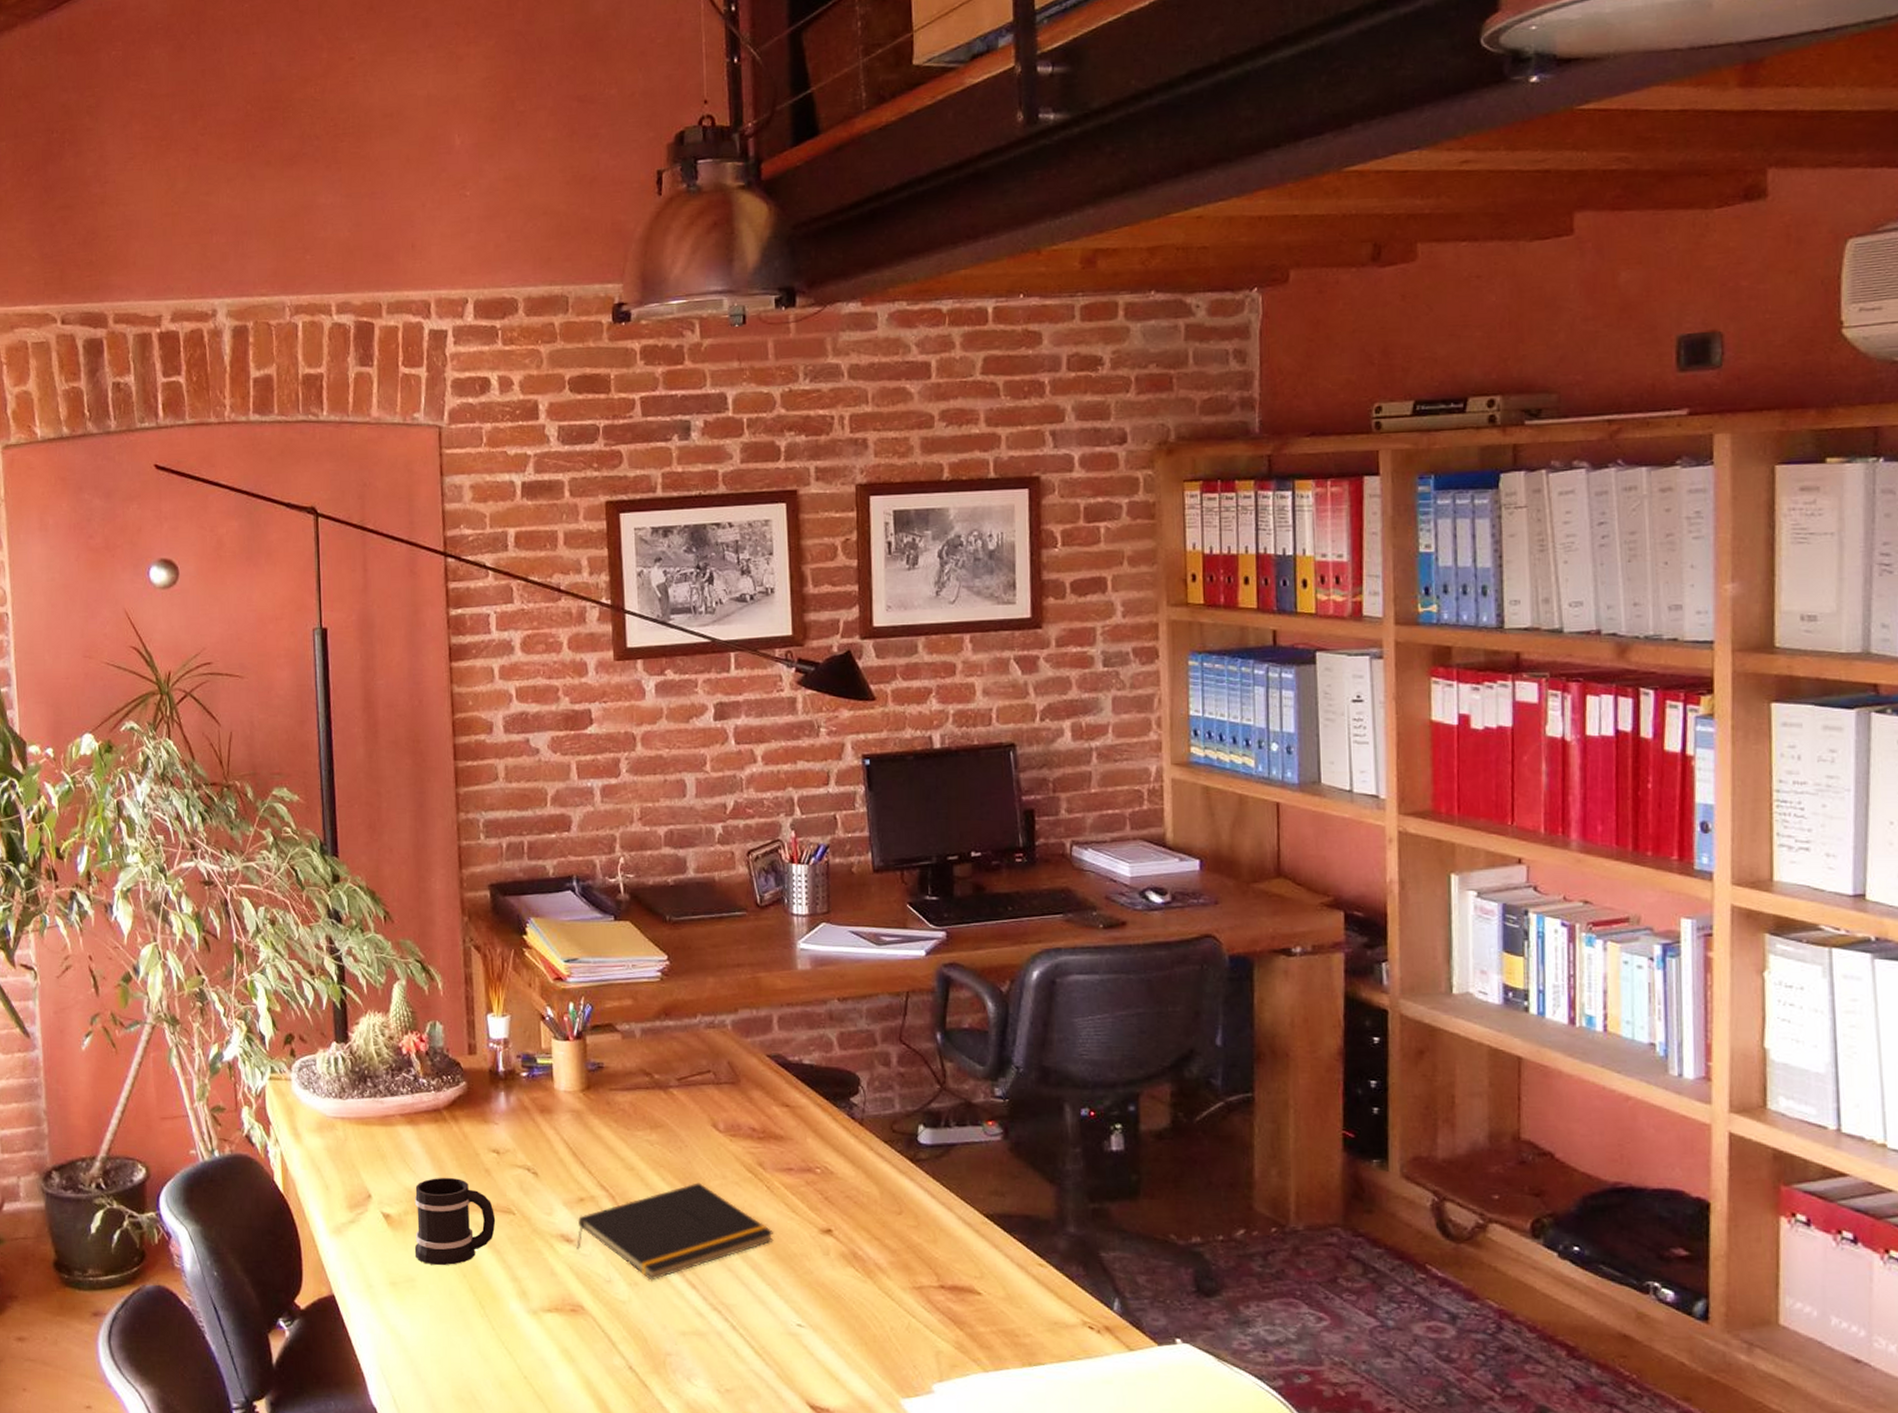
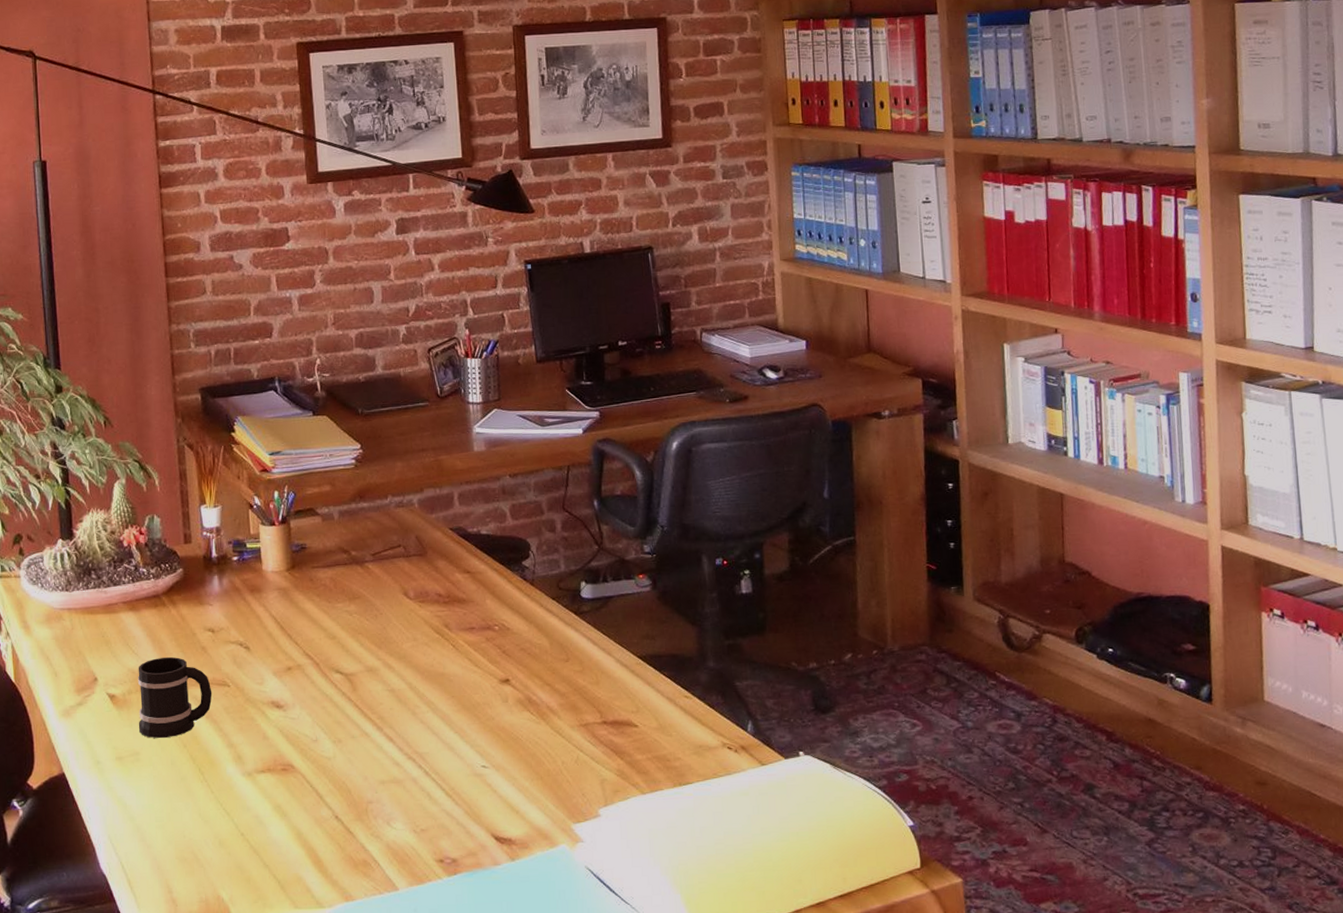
notepad: present [577,1182,774,1281] -> none [286,646,459,737]

